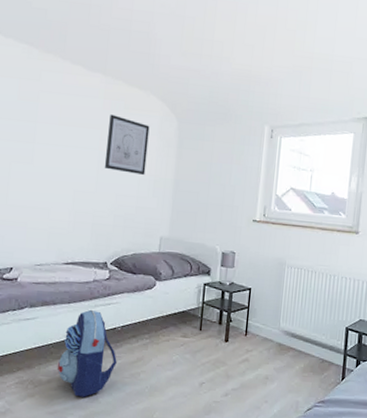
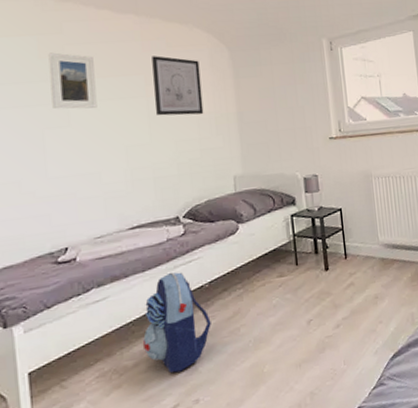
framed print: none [21,96,61,152] -> present [48,52,97,109]

